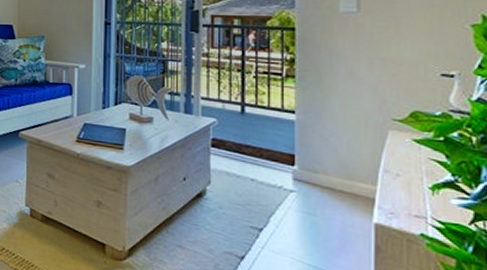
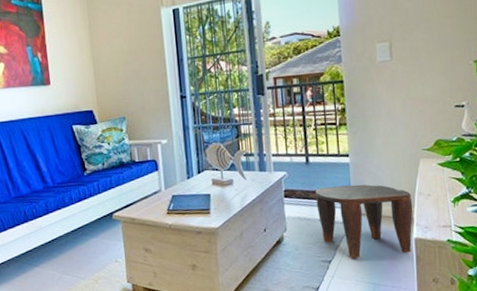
stool: none [250,143,375,240] -> present [315,184,413,259]

